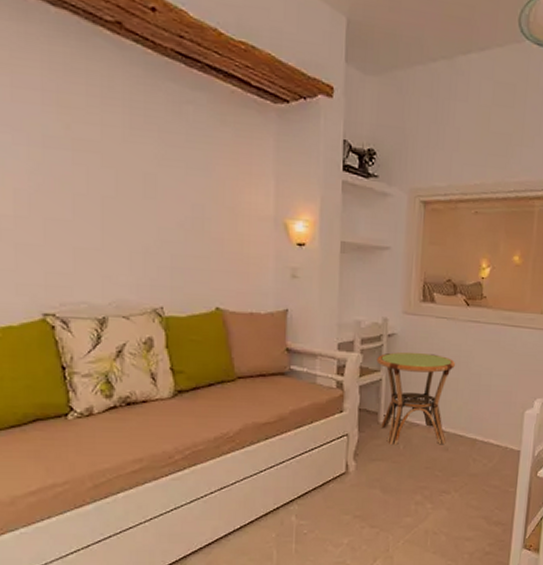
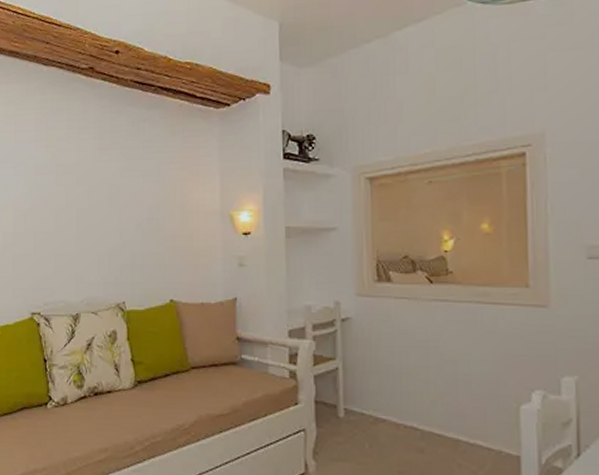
side table: present [376,351,456,446] -> none [331,337,424,445]

